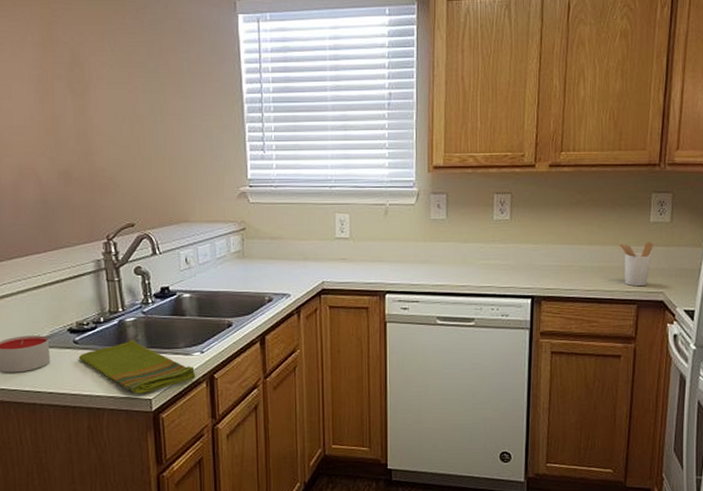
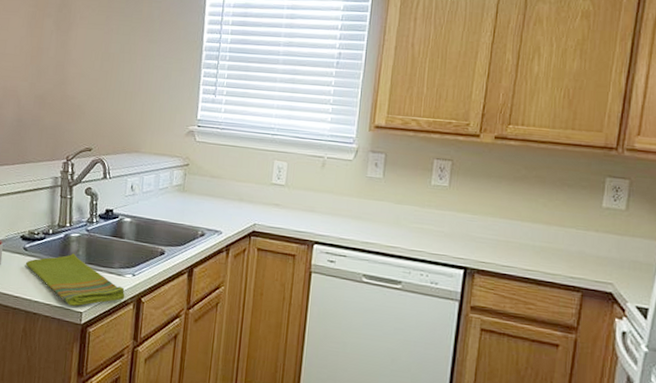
utensil holder: present [617,242,654,287] -> none [563,224,605,275]

